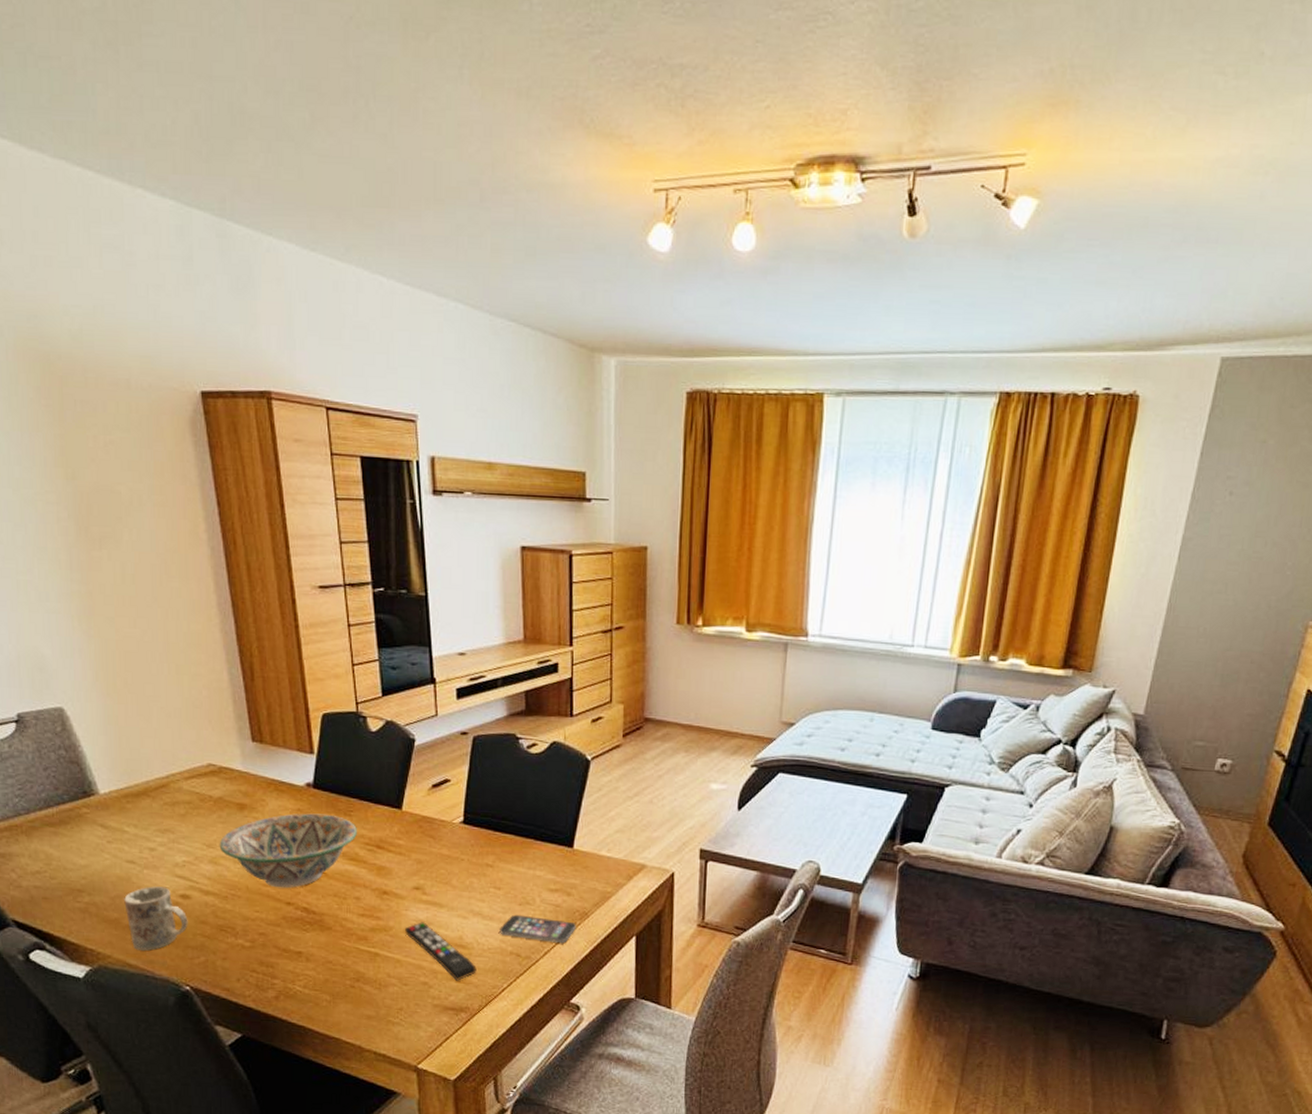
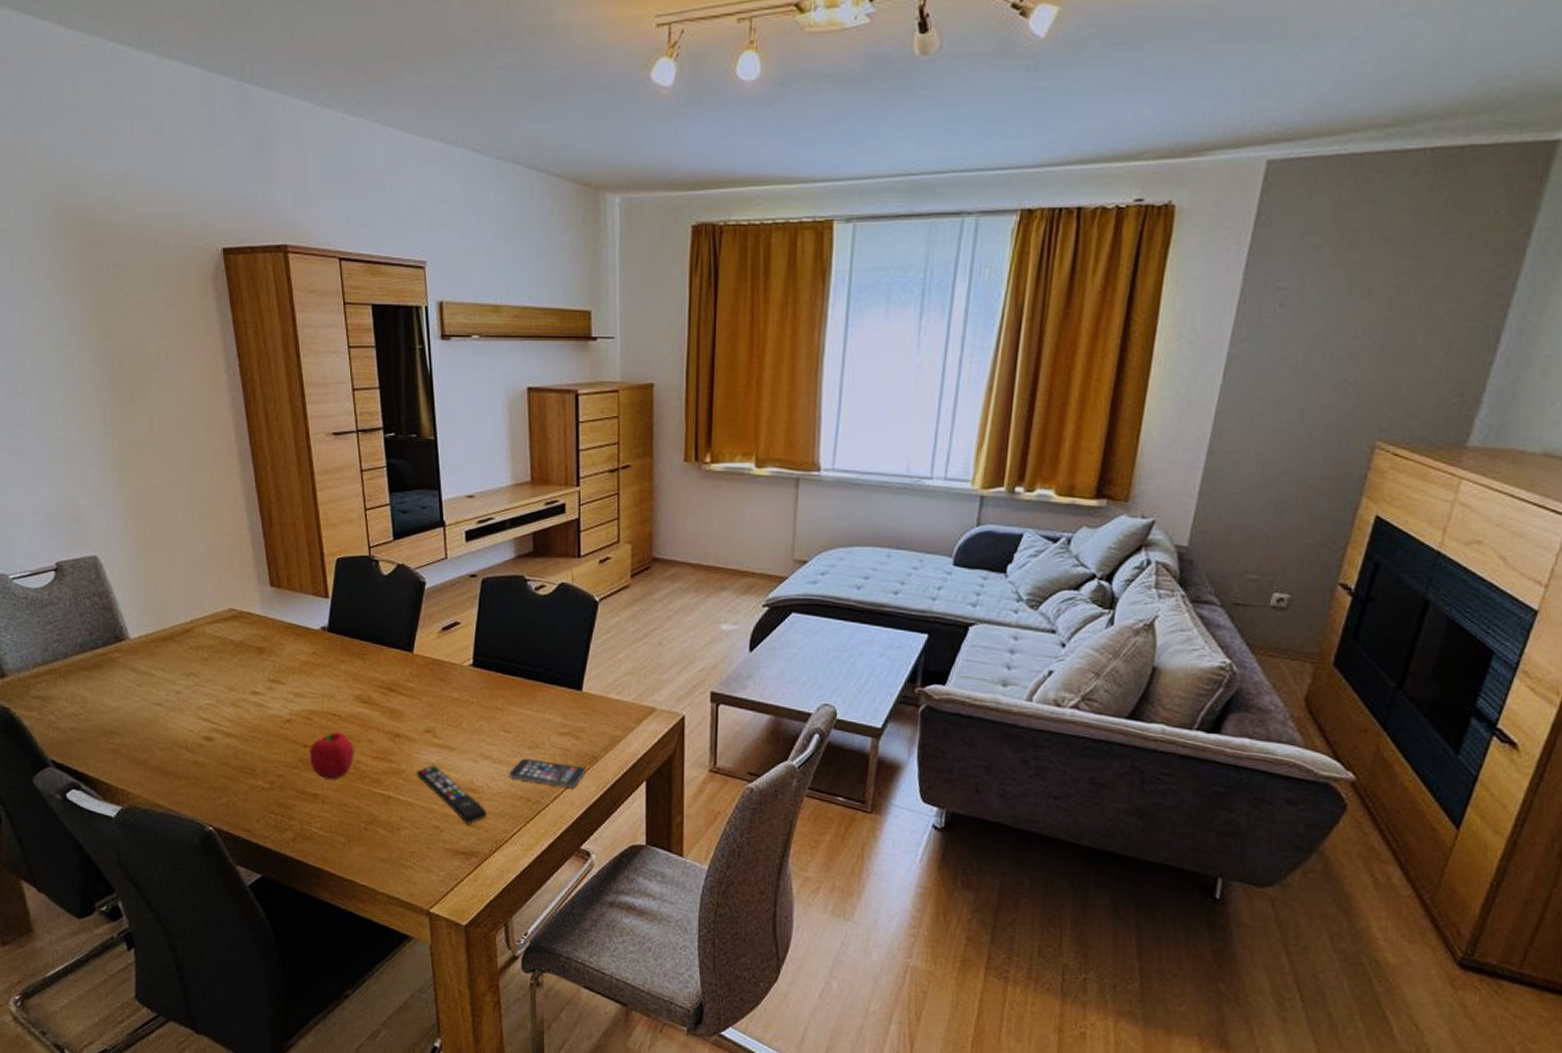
mug: present [124,886,188,951] -> none [152,728,211,791]
decorative bowl: present [219,813,357,888] -> none [240,656,370,731]
fruit: none [293,889,340,938] -> present [309,732,354,780]

